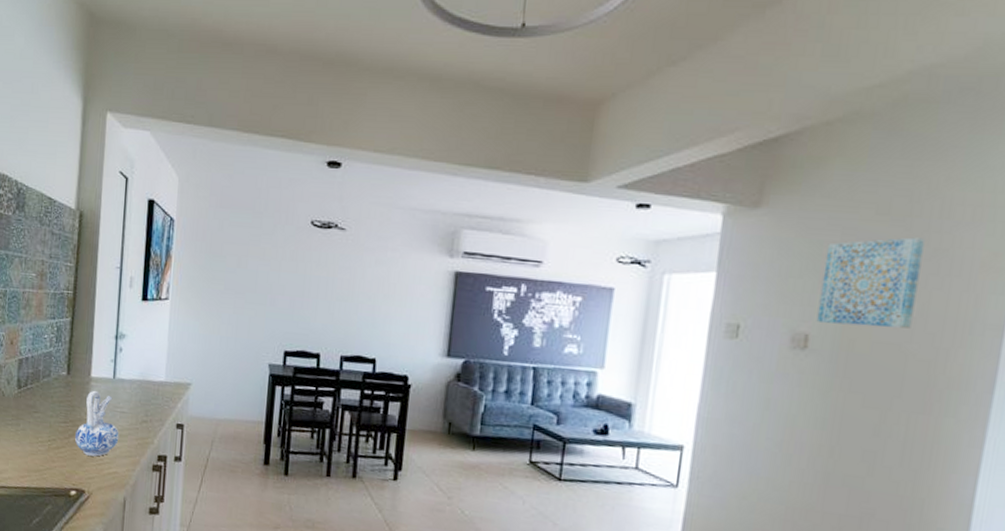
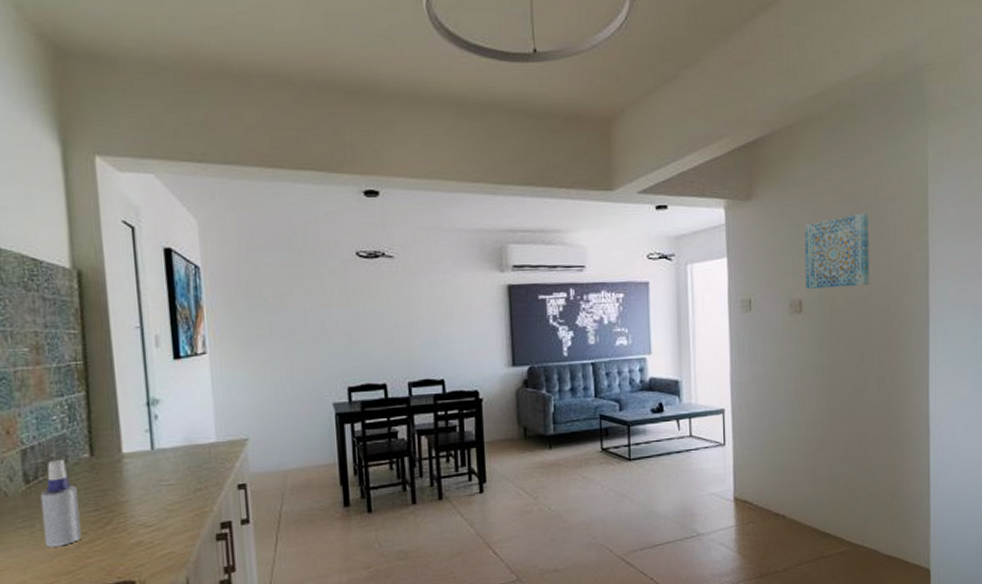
spray bottle: none [24,372,54,447] -> present [40,459,81,548]
ceramic pitcher: present [75,390,119,457] -> none [112,467,170,541]

